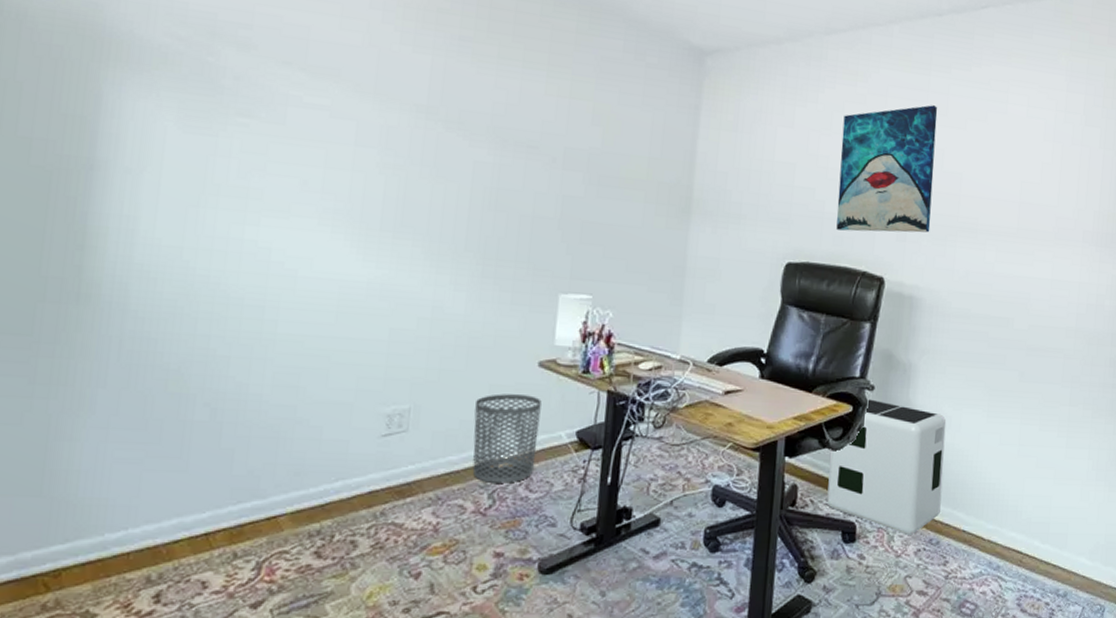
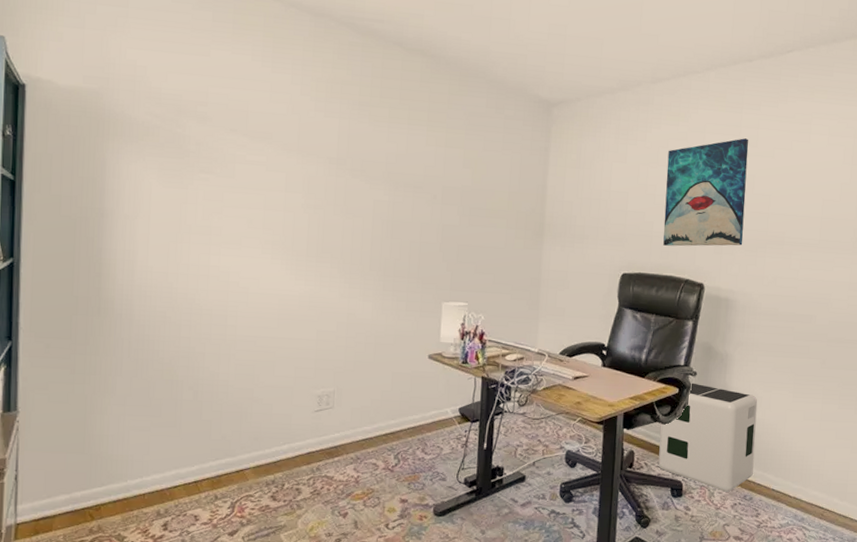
waste bin: present [472,394,542,483] -> none [382,379,432,447]

